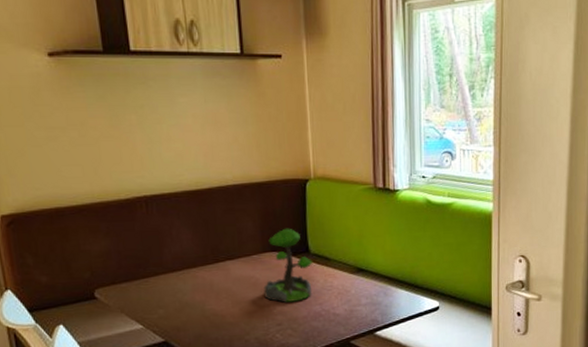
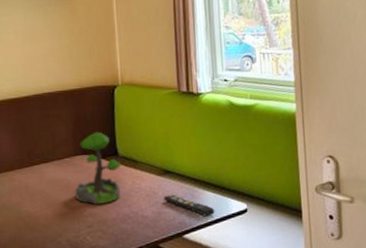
remote control: none [356,292,408,314] -> present [164,194,215,217]

